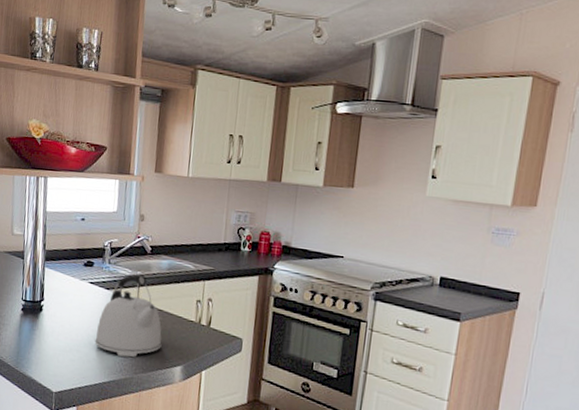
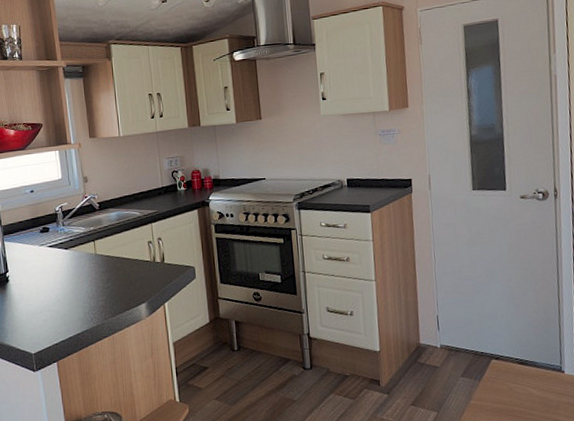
kettle: present [94,274,162,358] -> none [63,229,125,307]

